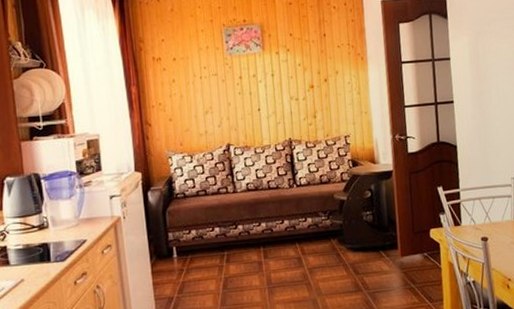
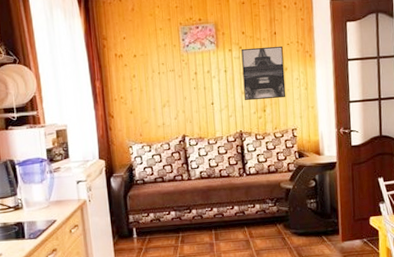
wall art: none [289,48,338,107] -> present [241,45,286,101]

